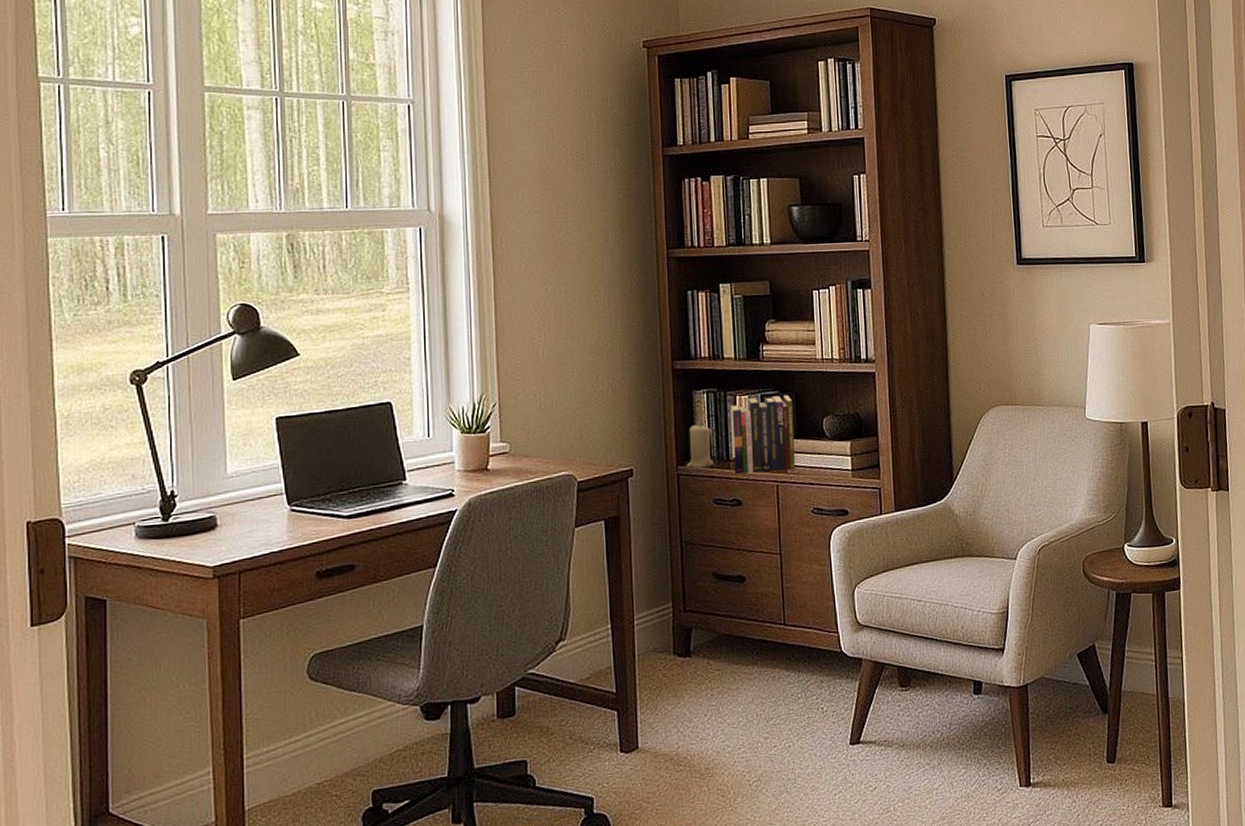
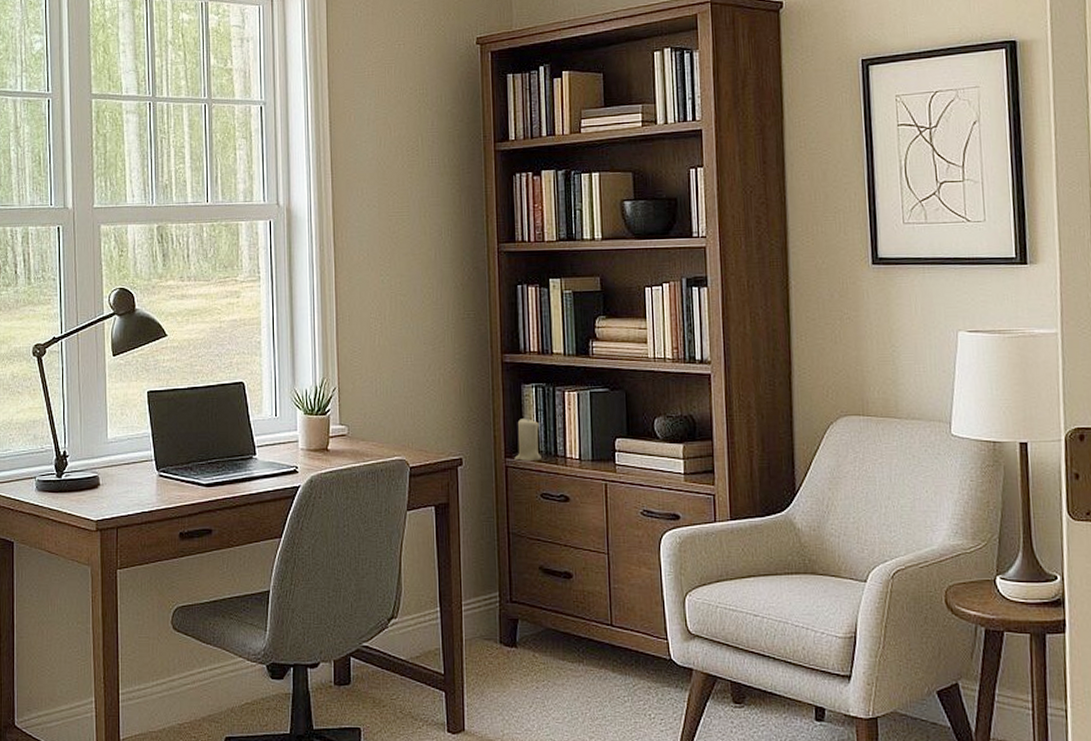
books: present [730,394,795,474] -> none [558,392,625,471]

